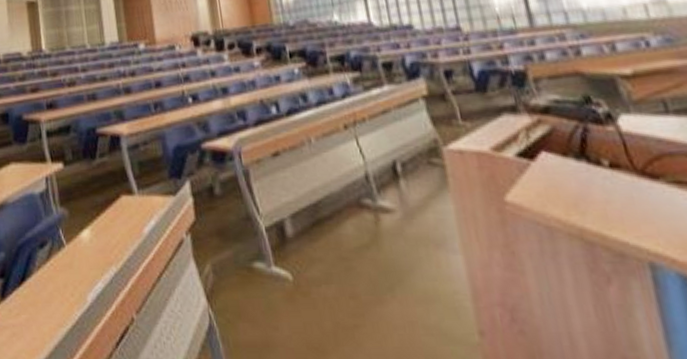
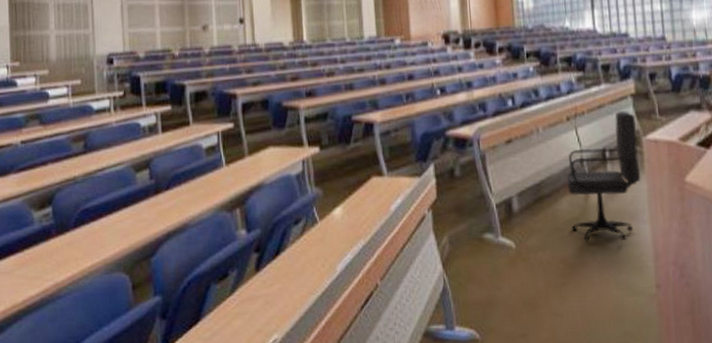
office chair: none [349,116,446,274] -> present [566,111,641,241]

